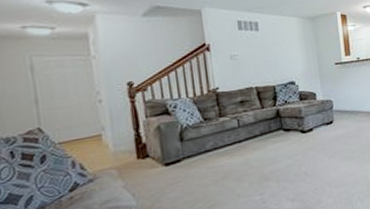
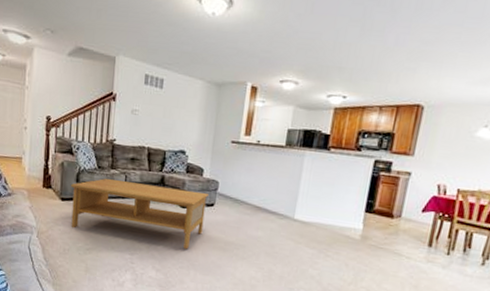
coffee table: none [173,113,328,191] -> present [70,178,208,249]

